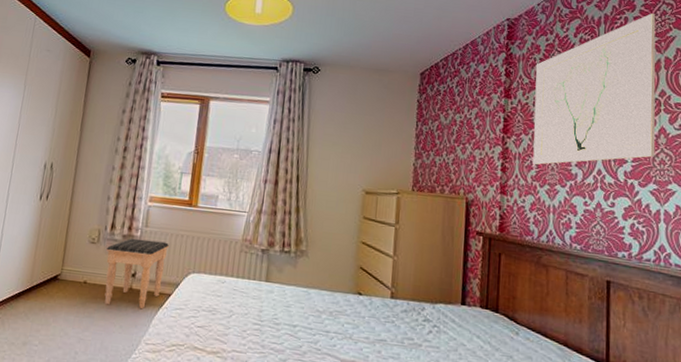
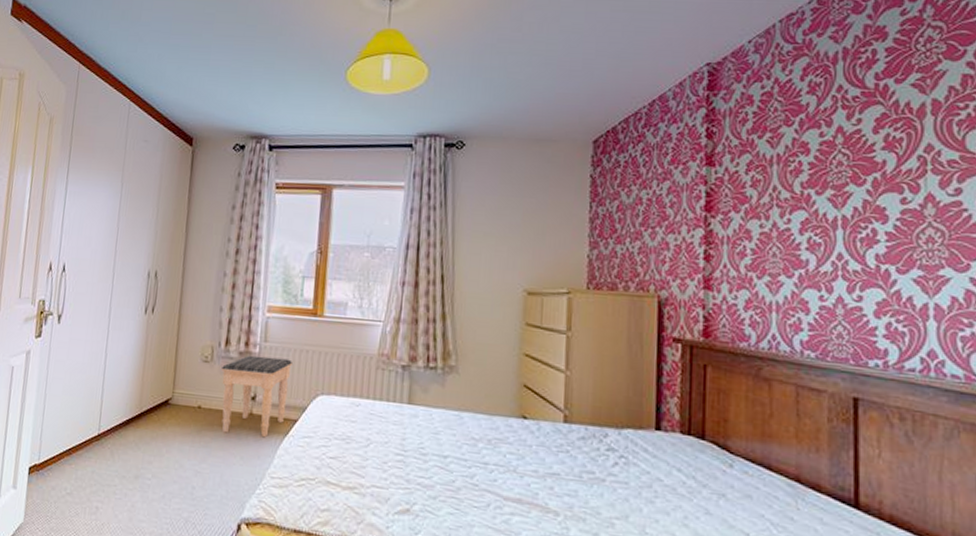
wall art: present [533,13,656,165] -> none [746,42,920,250]

